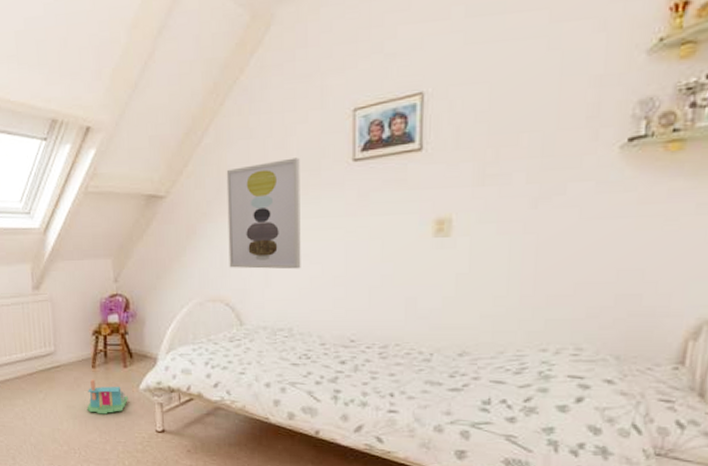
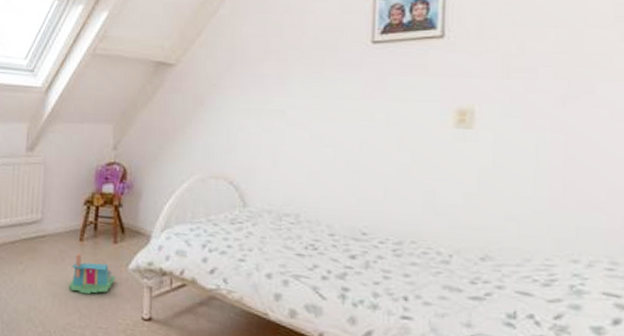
wall art: present [226,157,301,270] -> none [236,35,317,151]

